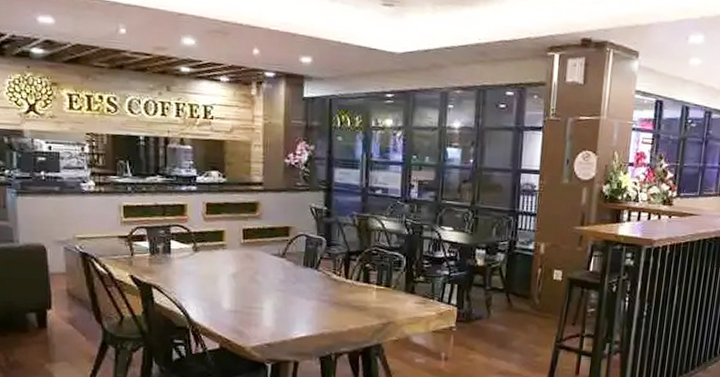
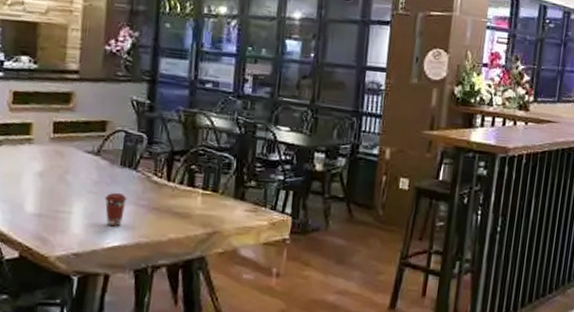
coffee cup: none [291,289,311,320] -> present [105,192,127,227]

